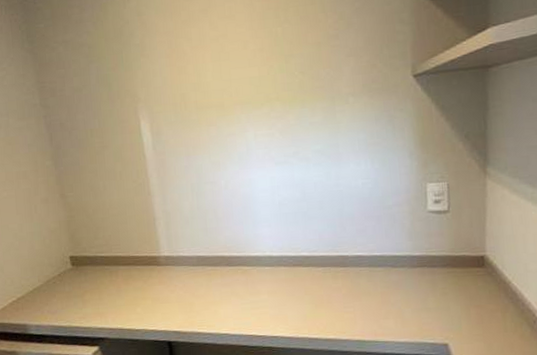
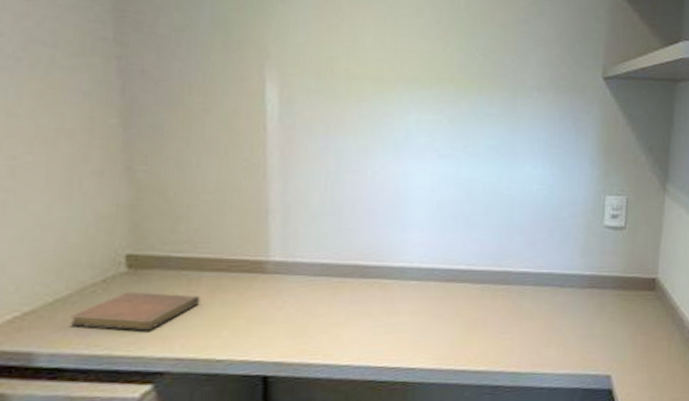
notebook: none [44,282,120,309] -> present [70,291,200,331]

